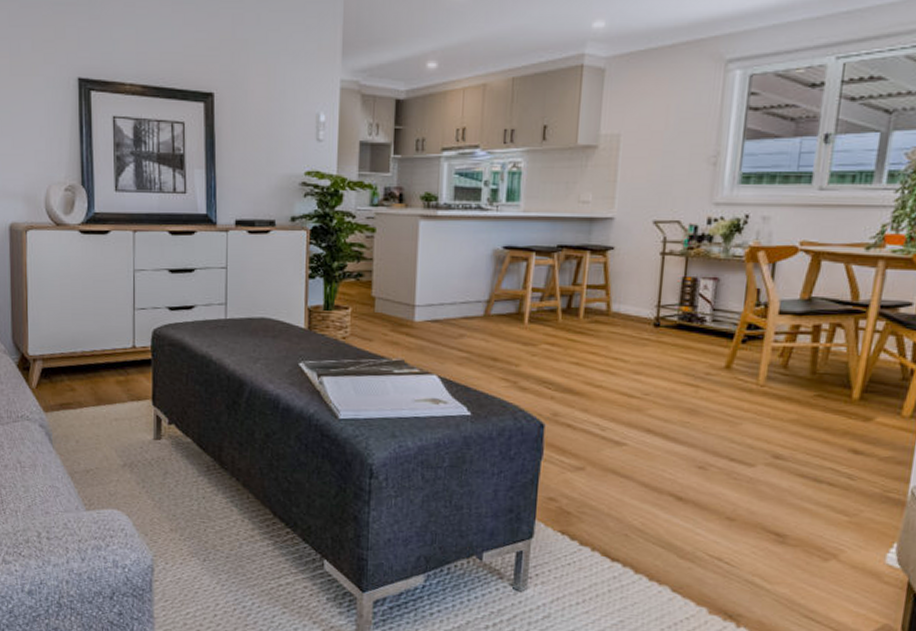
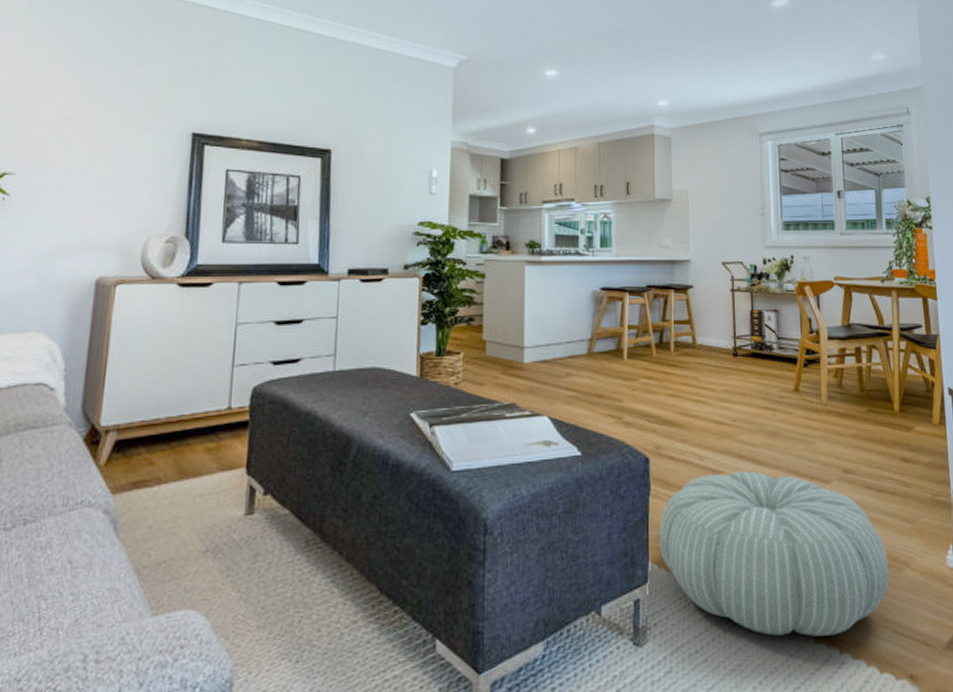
pouf: none [547,445,812,610] -> present [659,470,889,637]

